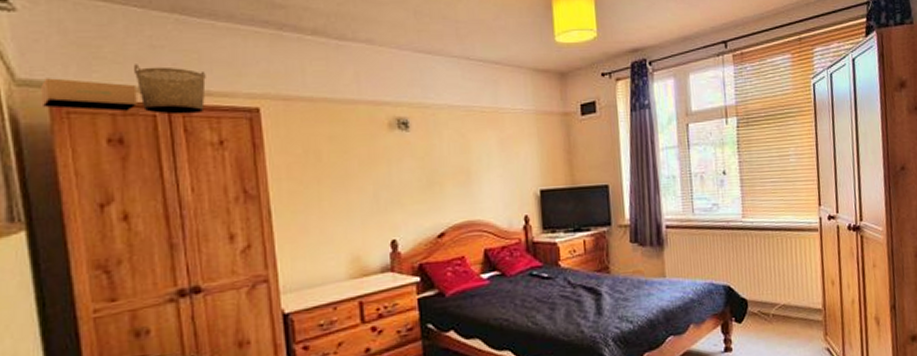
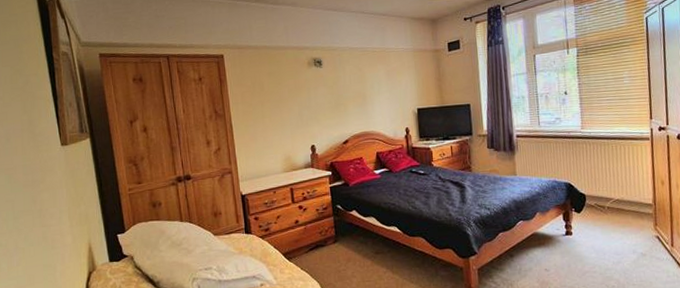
box: present [41,78,137,112] -> none [95,40,149,61]
basket: present [134,64,206,115] -> none [147,28,190,62]

